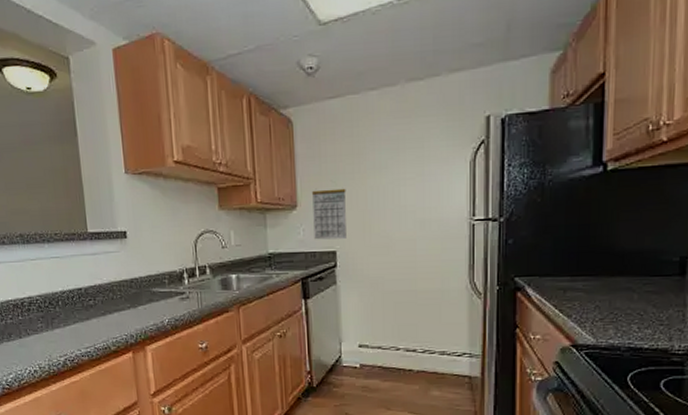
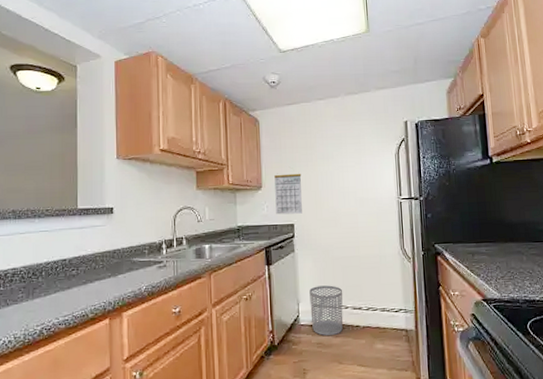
waste bin: none [354,323,395,380] -> present [309,285,343,336]

